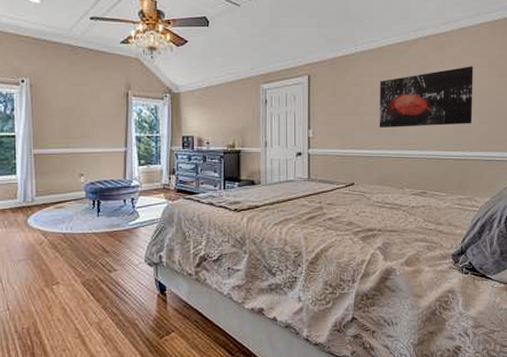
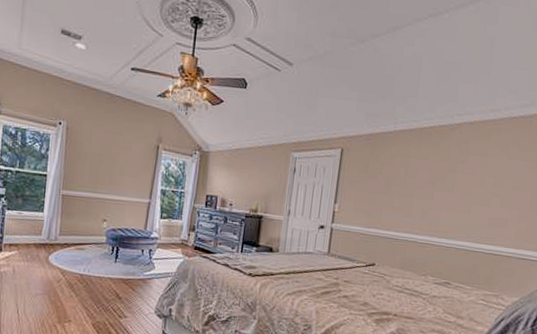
wall art: present [379,66,473,127] -> none [408,157,520,219]

